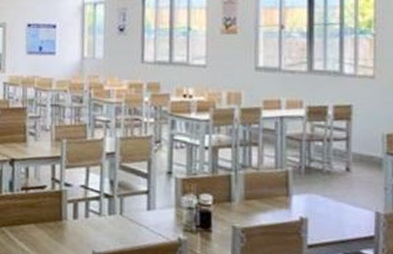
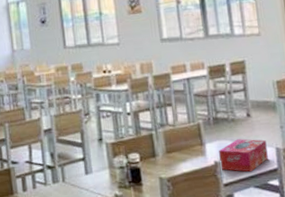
tissue box: none [307,195,365,236] -> present [219,139,268,172]

